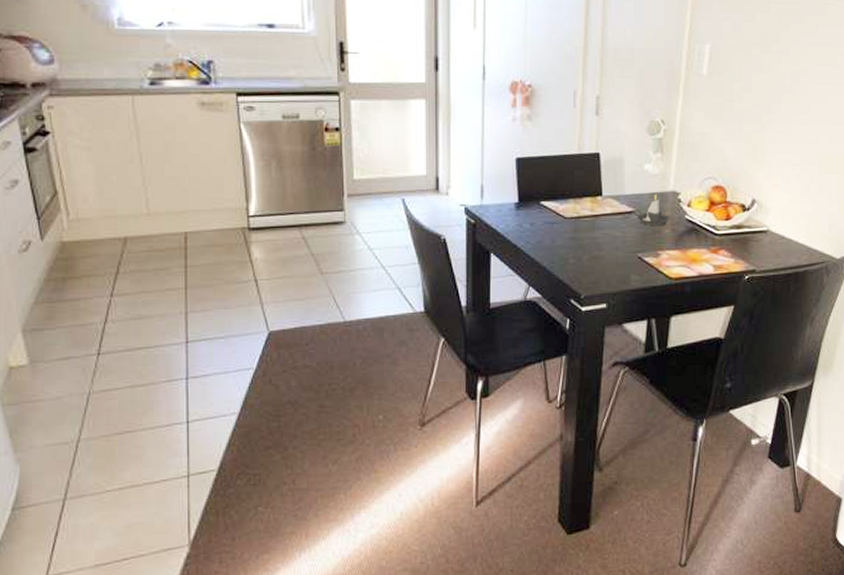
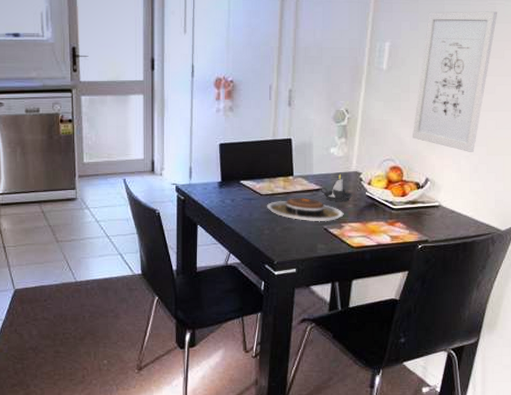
plate: none [572,221,661,250] -> present [267,198,344,222]
wall art: none [737,11,828,170] -> present [413,11,497,152]

